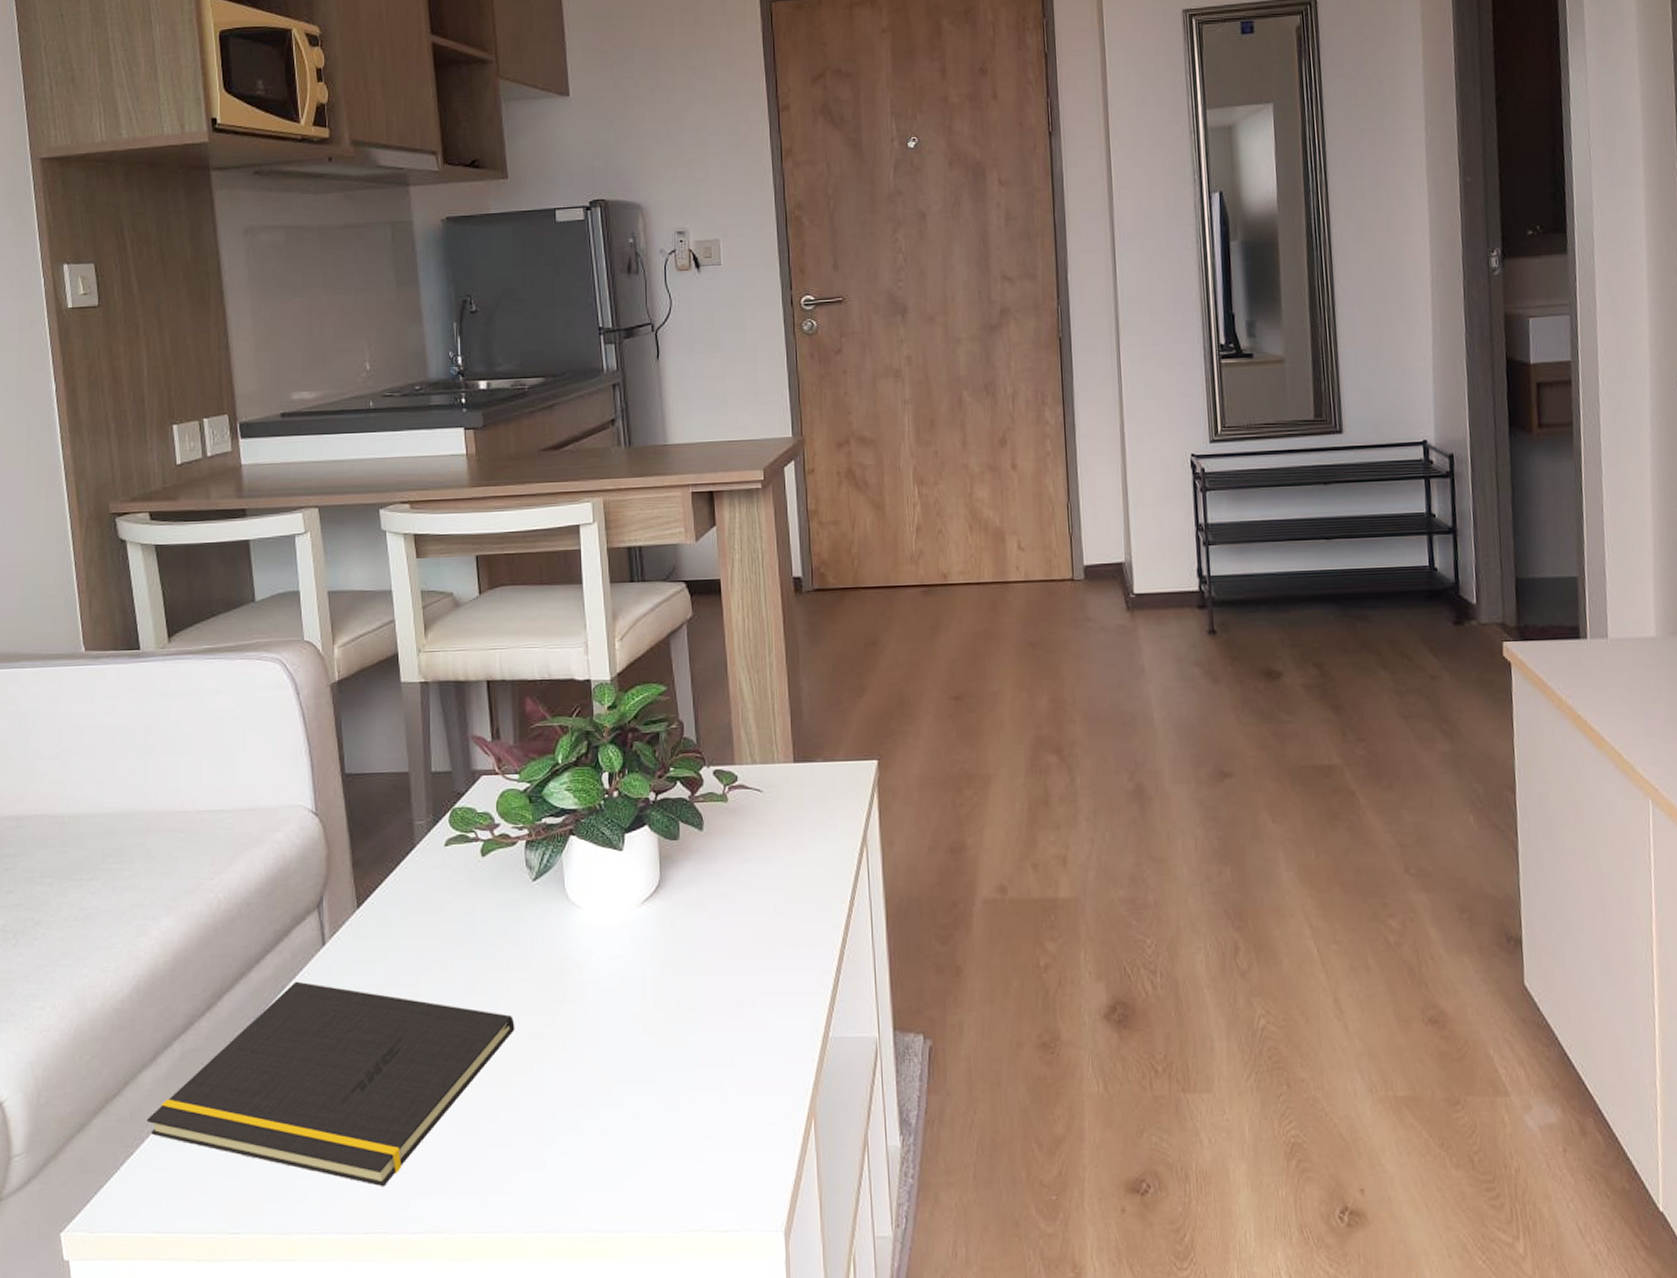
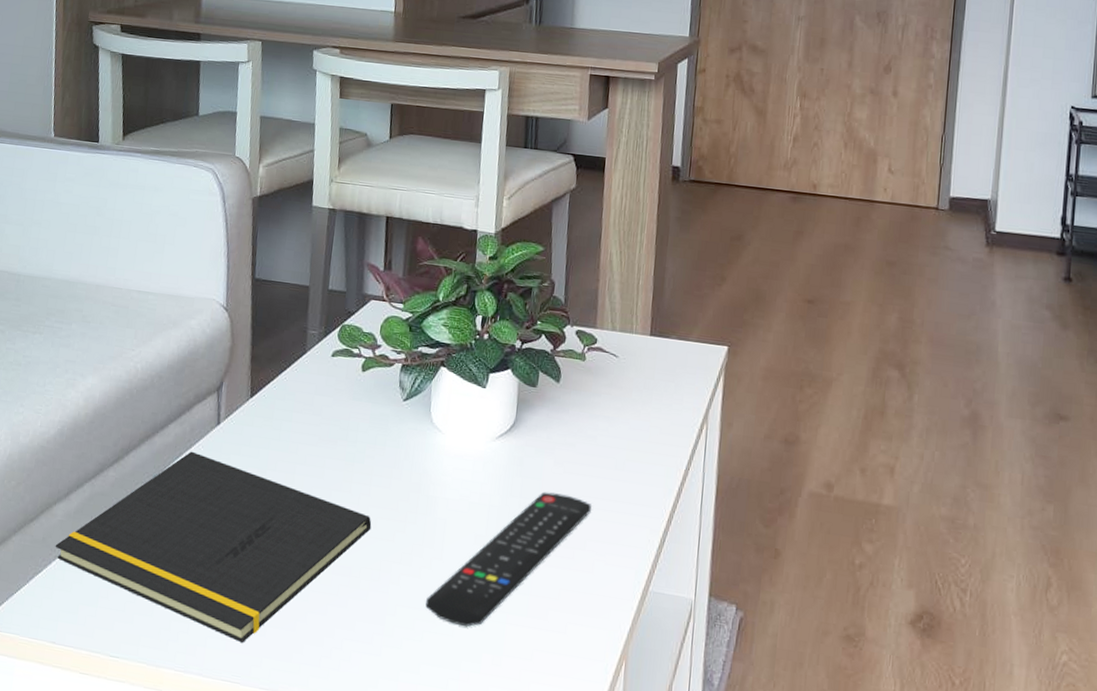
remote control: none [587,950,755,1116] -> present [426,491,592,627]

